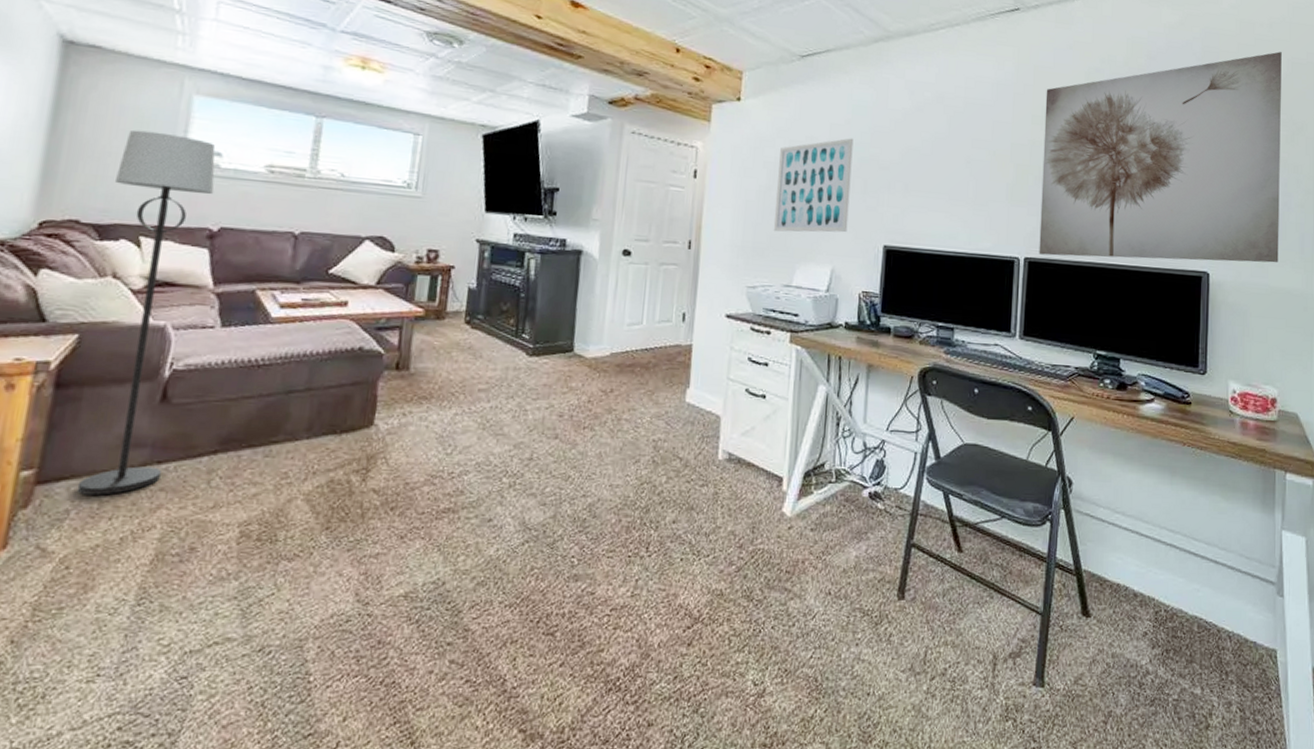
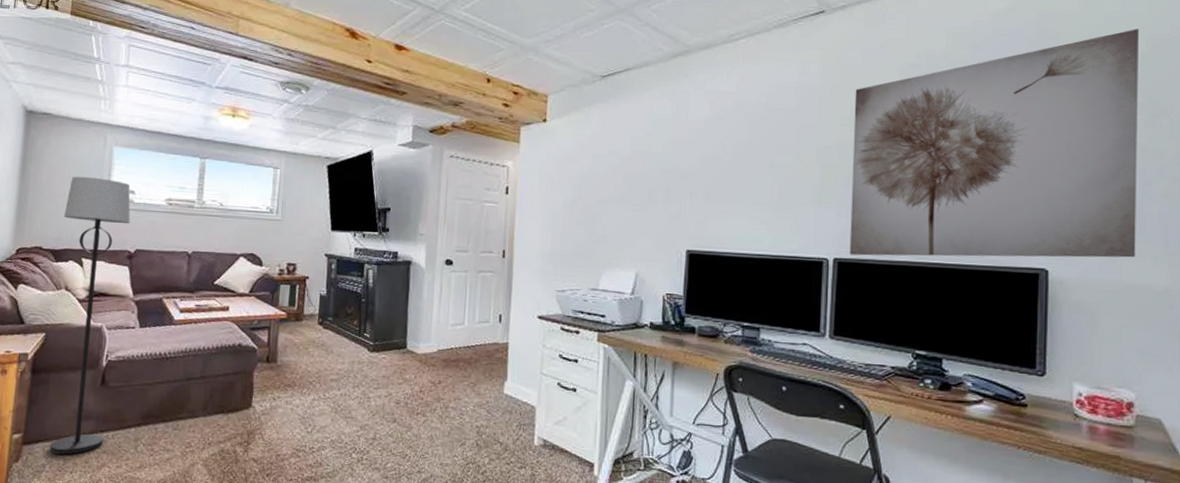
wall art: present [773,138,854,233] -> none [579,150,655,241]

